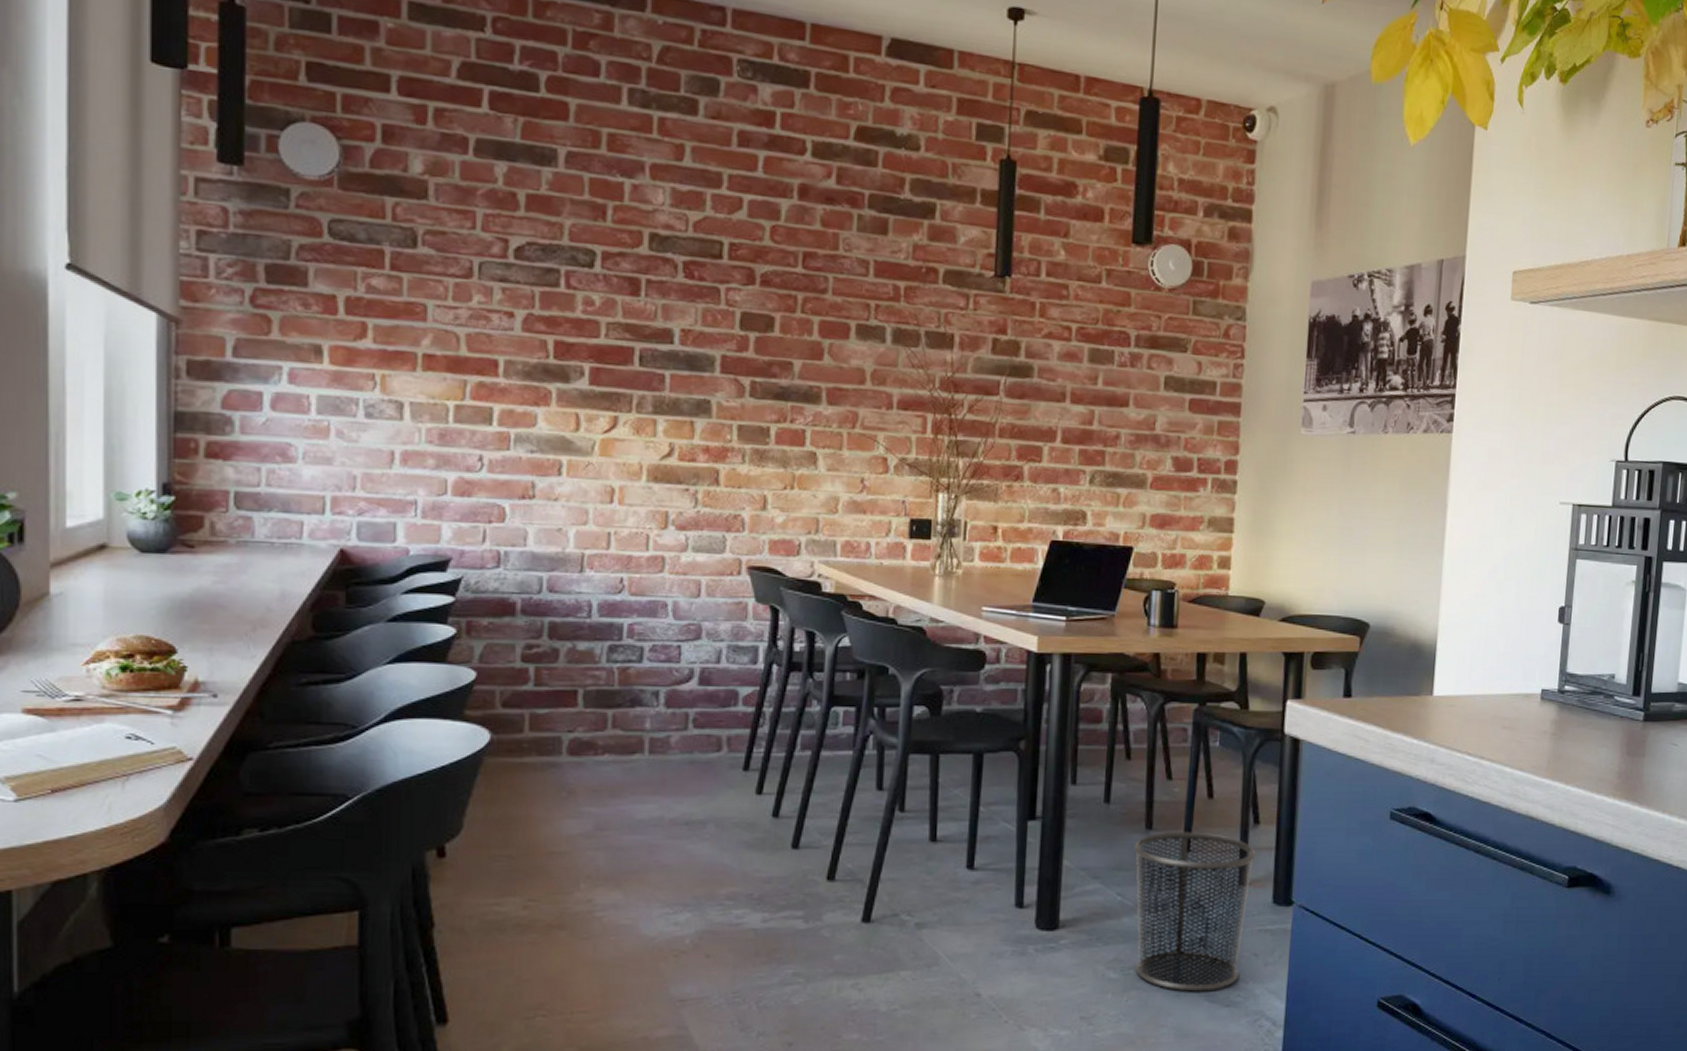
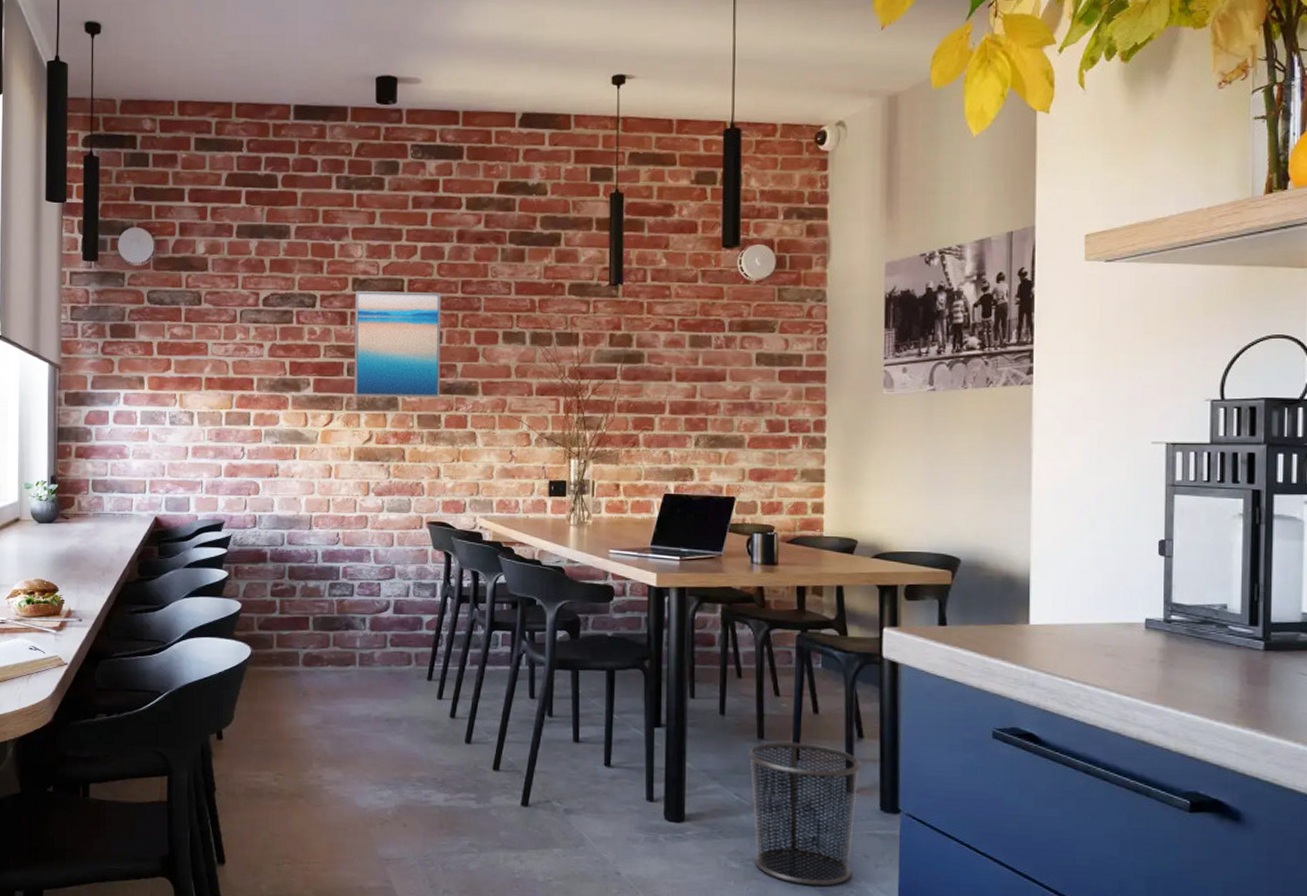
wall art: none [648,250,775,405] -> present [354,290,441,398]

